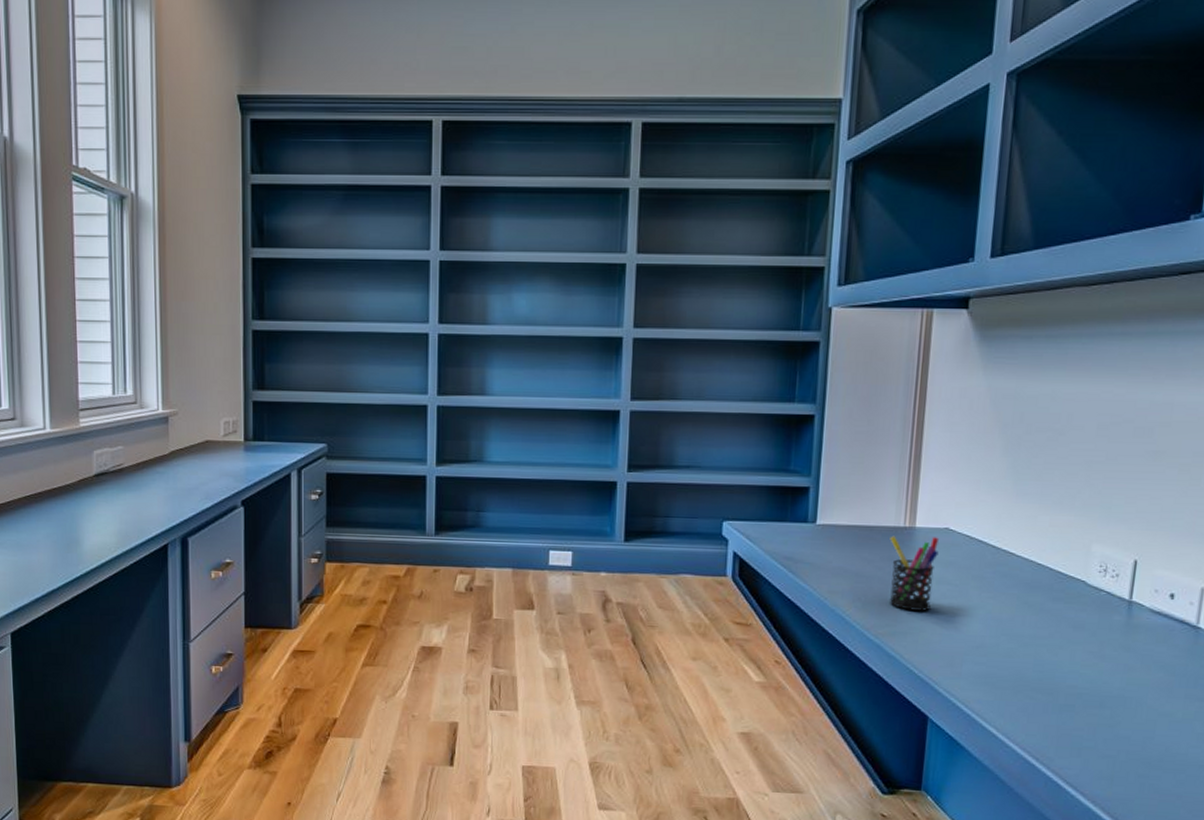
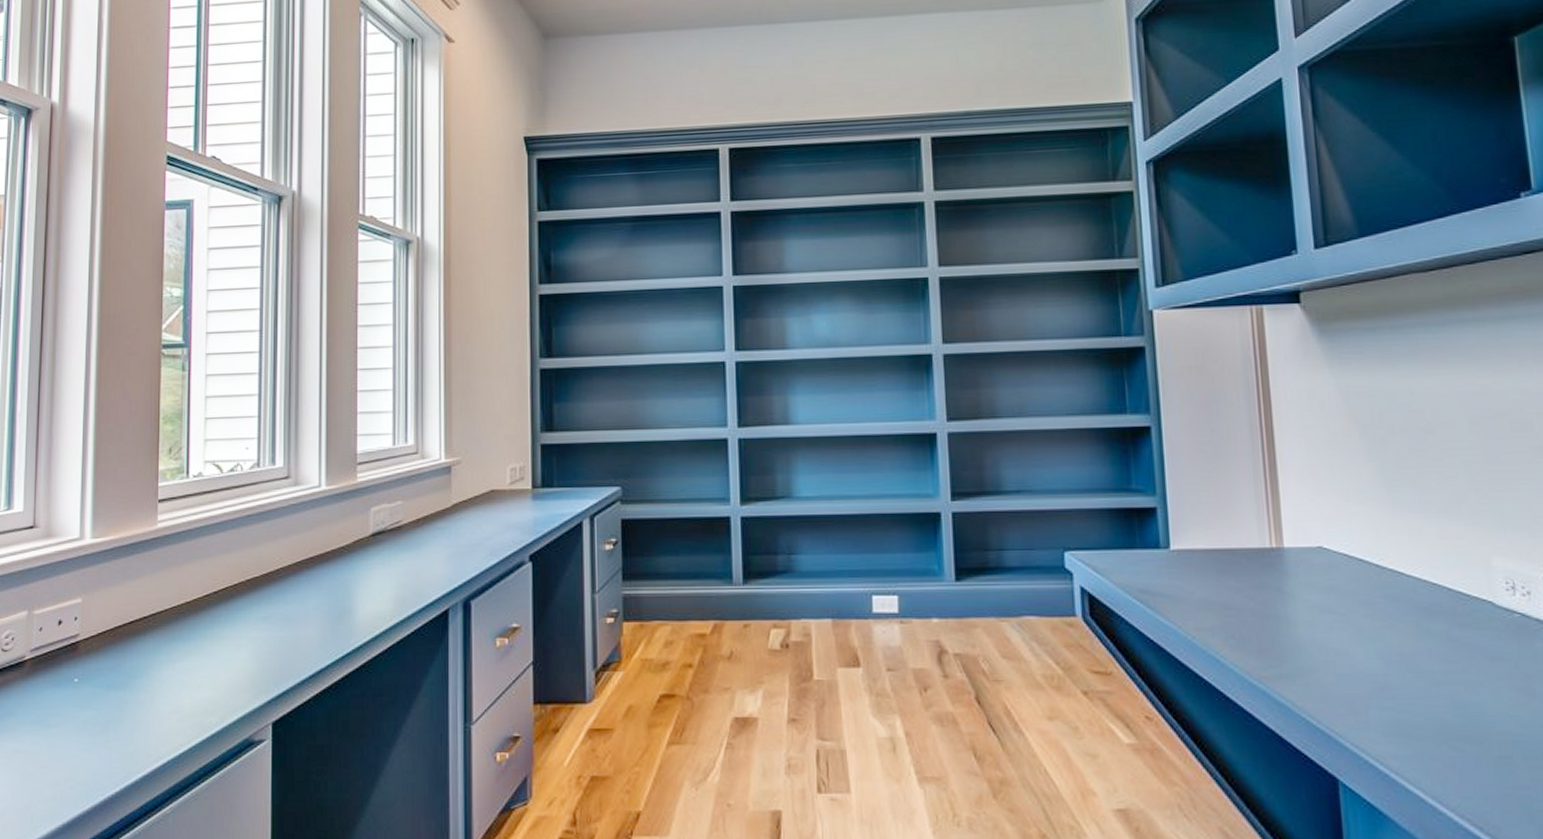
pen holder: present [890,536,940,611] -> none [1256,558,1317,647]

